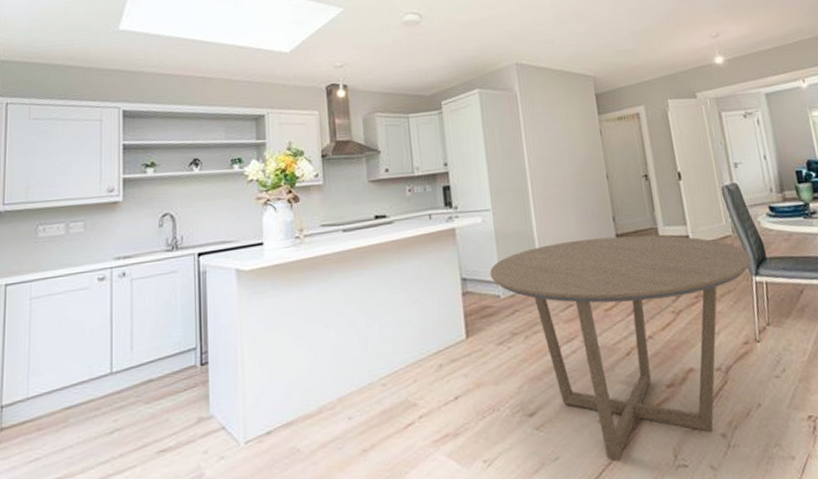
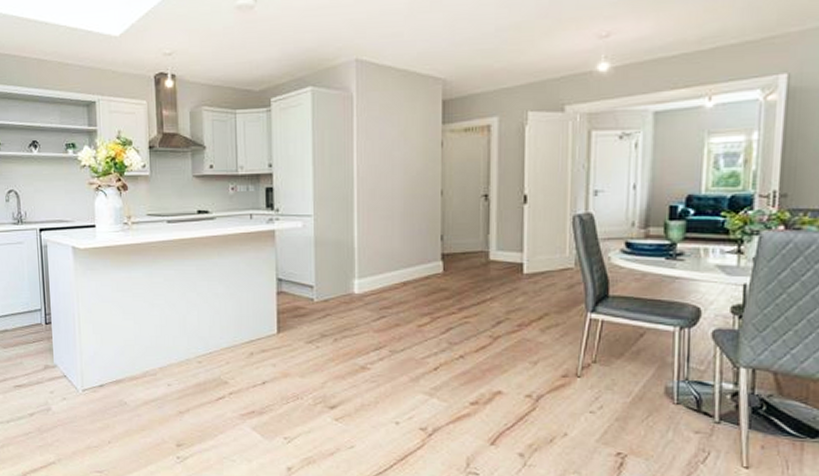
dining table: present [490,235,752,462] -> none [306,256,590,459]

